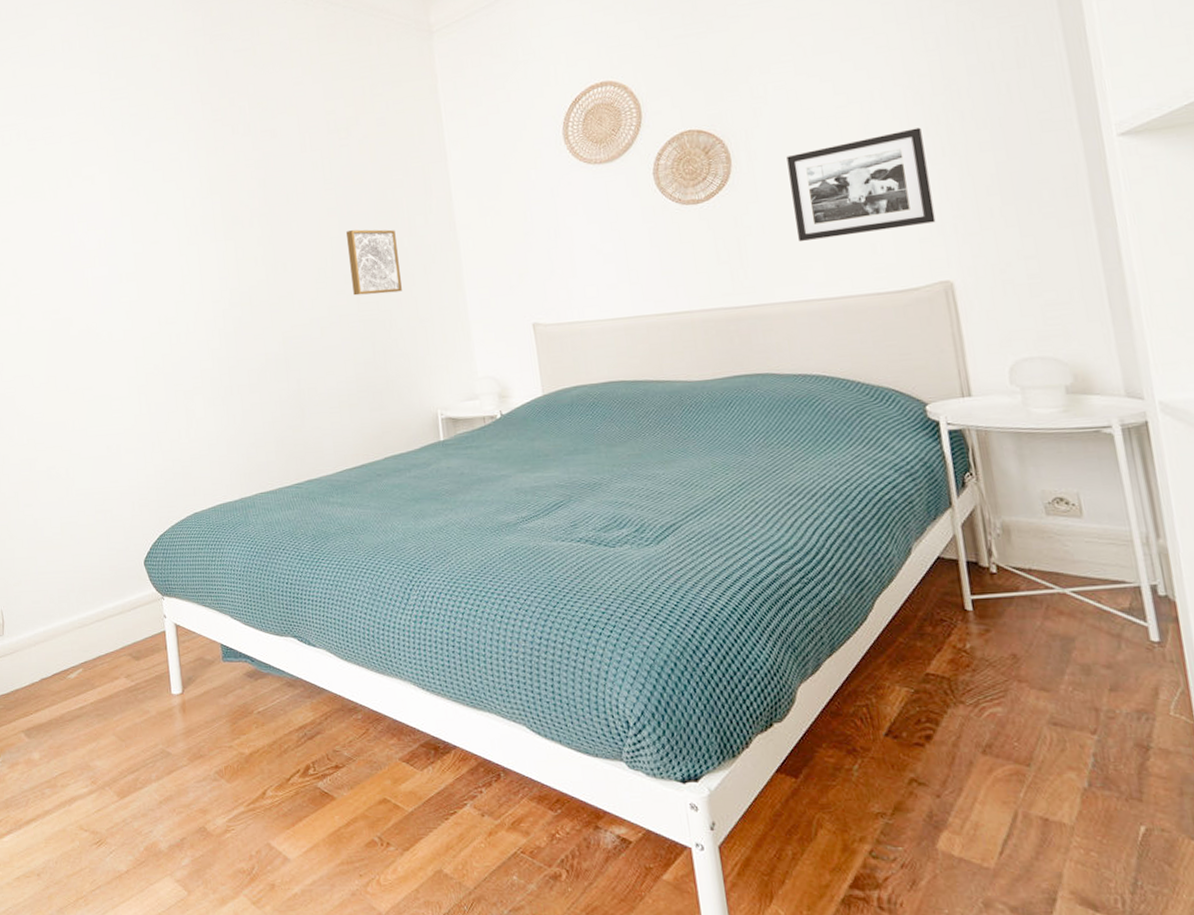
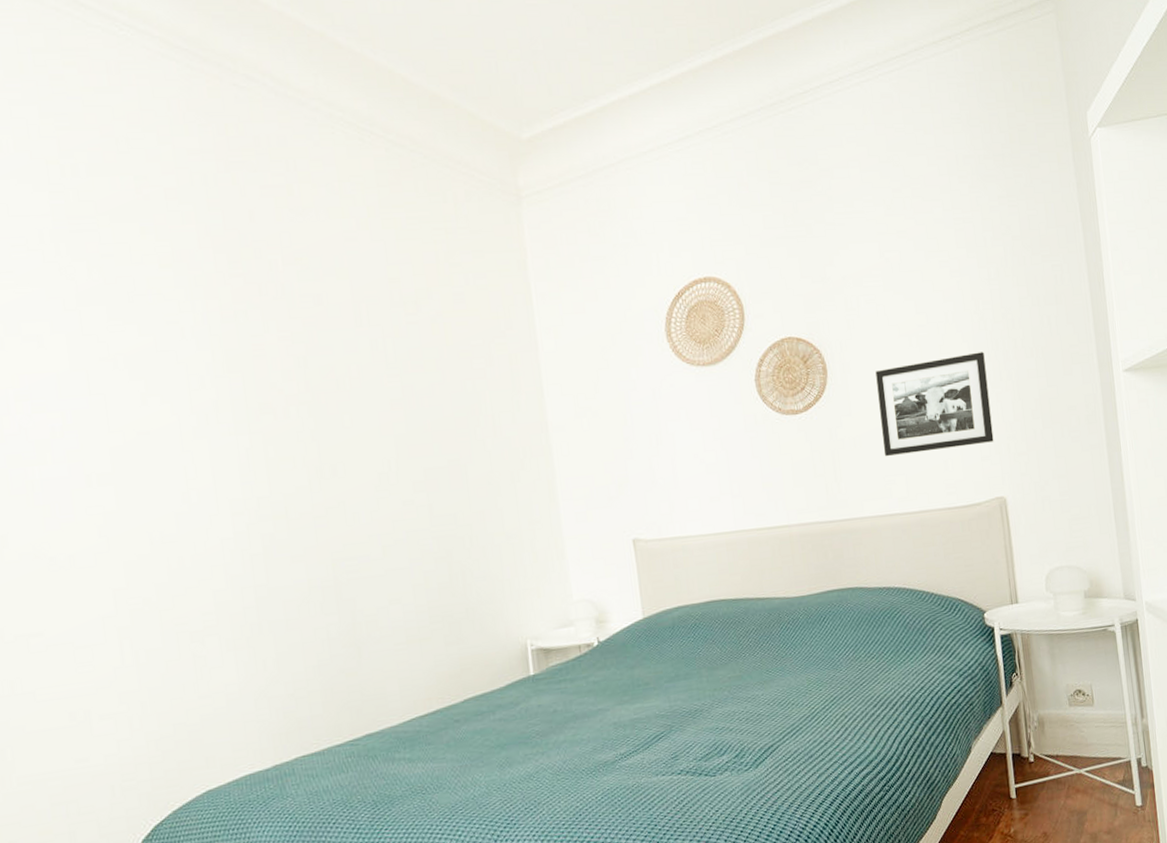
wall art: present [346,229,402,296] -> none [415,427,485,507]

